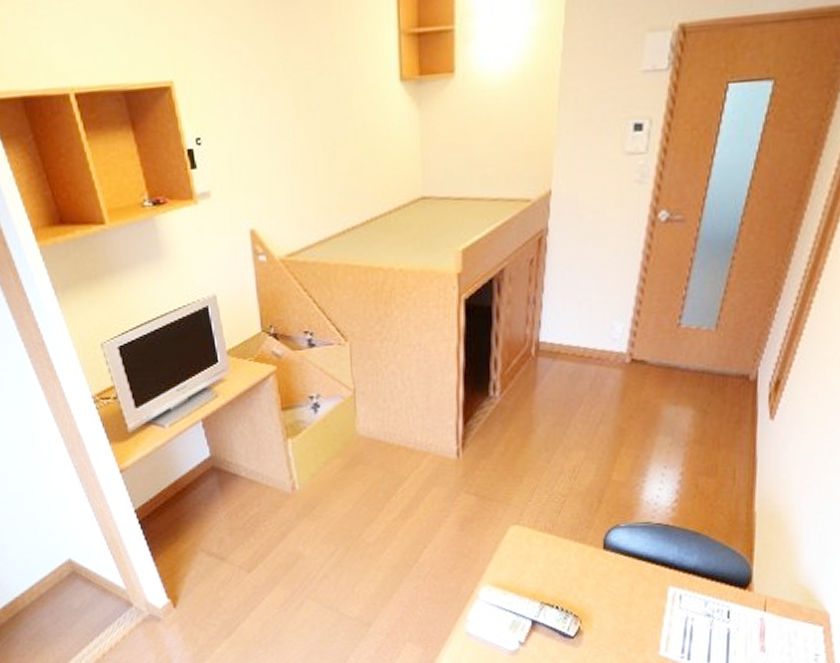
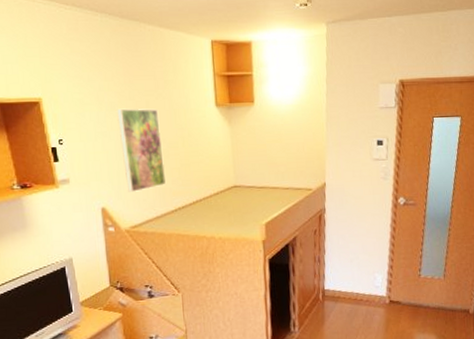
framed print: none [266,89,332,208] -> present [116,108,167,192]

